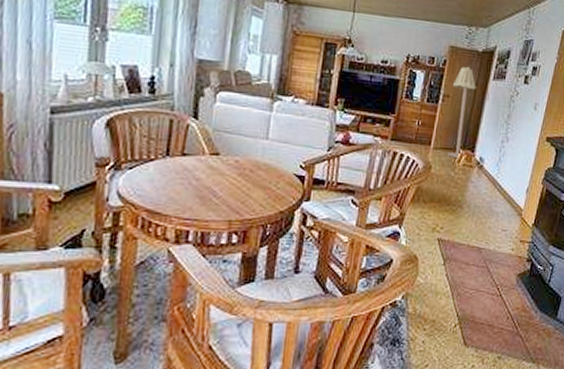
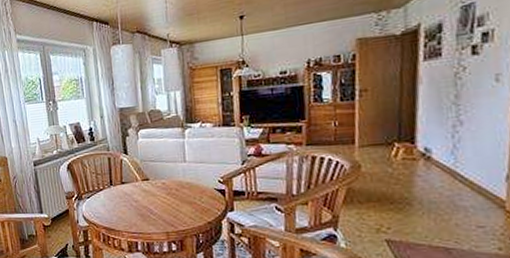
floor lamp: present [447,66,477,159] -> none [369,54,403,154]

